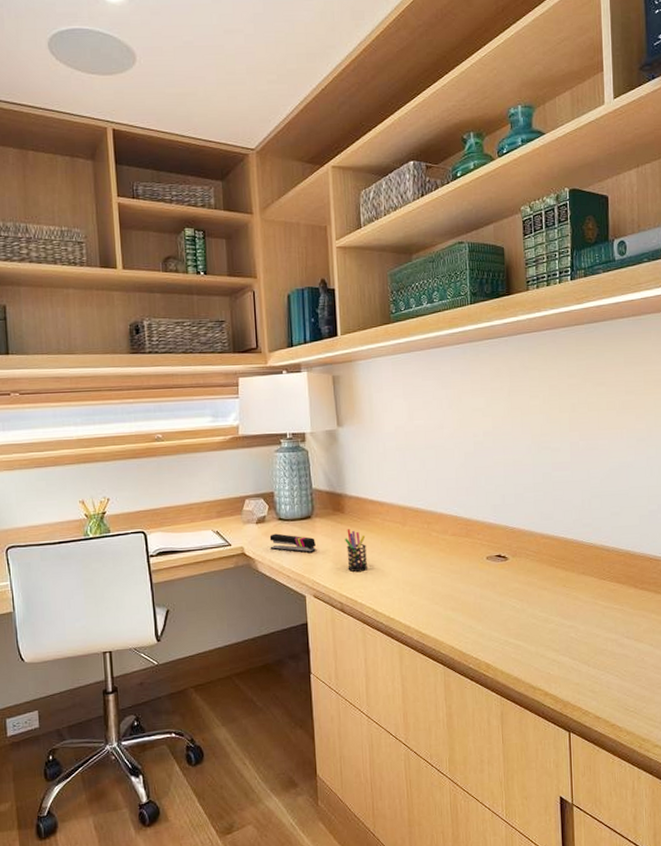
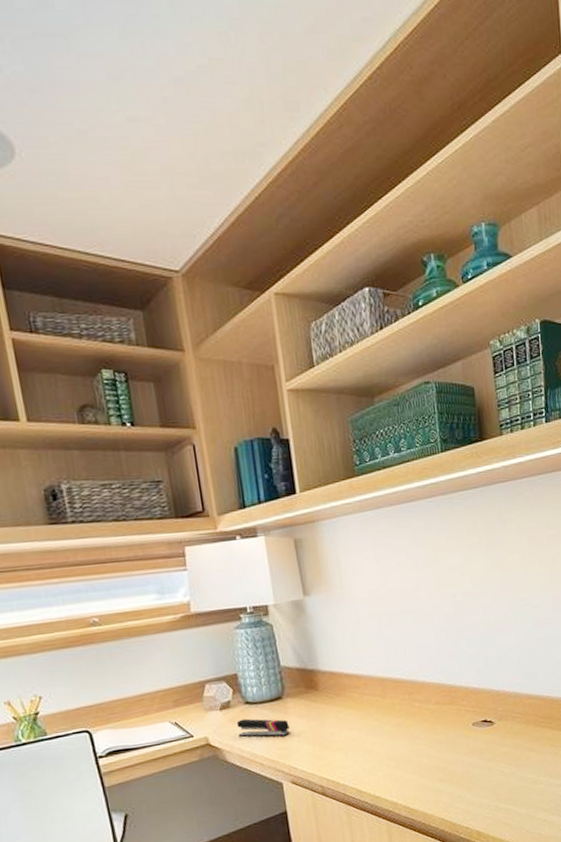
pen holder: present [345,529,368,572] -> none [321,707,349,752]

